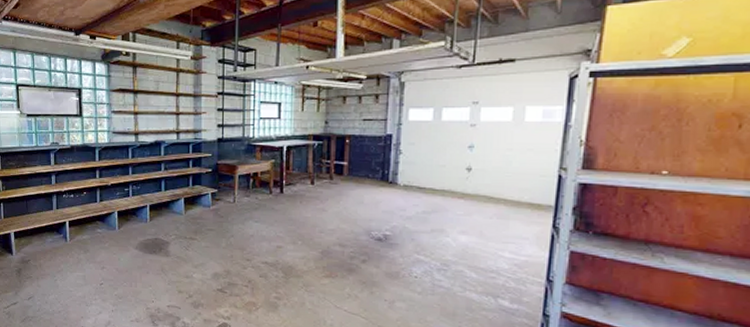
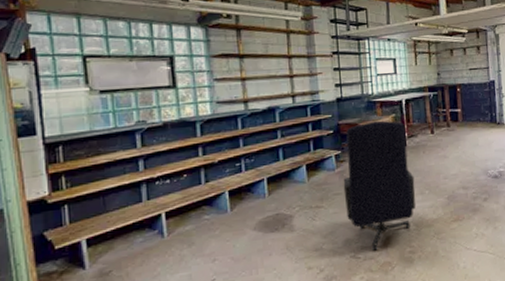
office chair: none [216,164,288,289] -> present [343,120,416,251]

